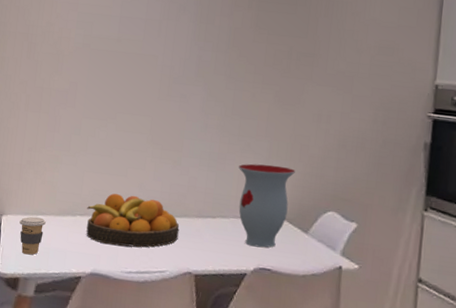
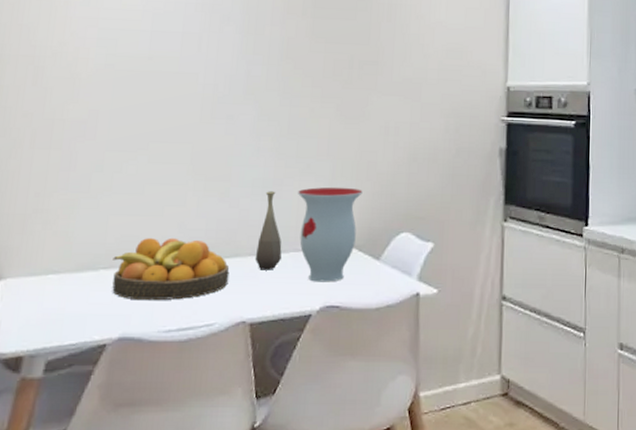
coffee cup: present [19,216,46,255] -> none [23,277,59,326]
bottle: none [200,163,224,232] -> present [255,191,282,270]

